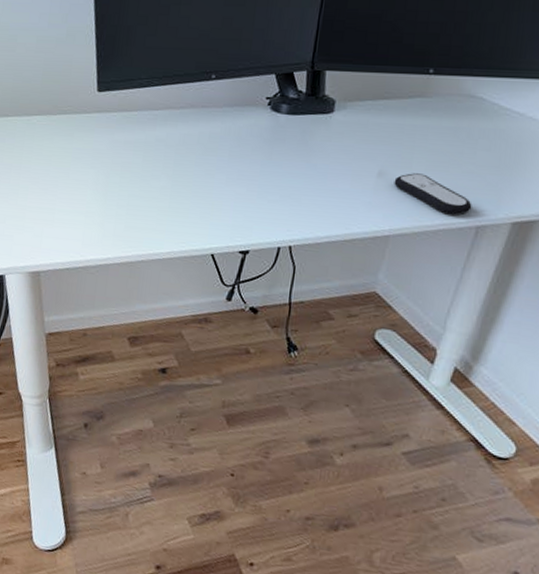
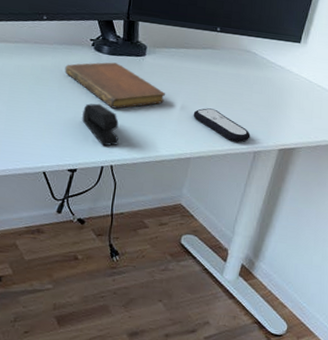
notebook: none [236,123,358,179] -> present [65,62,165,109]
stapler: none [255,173,300,224] -> present [82,103,119,146]

